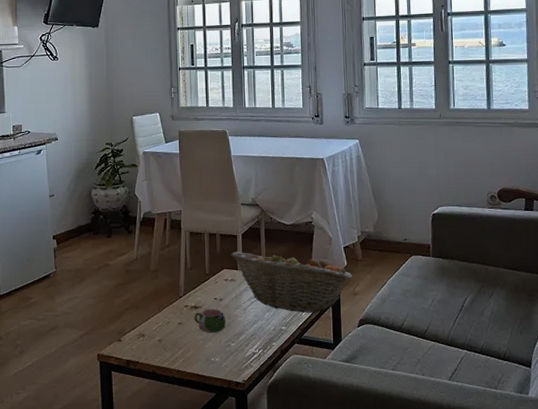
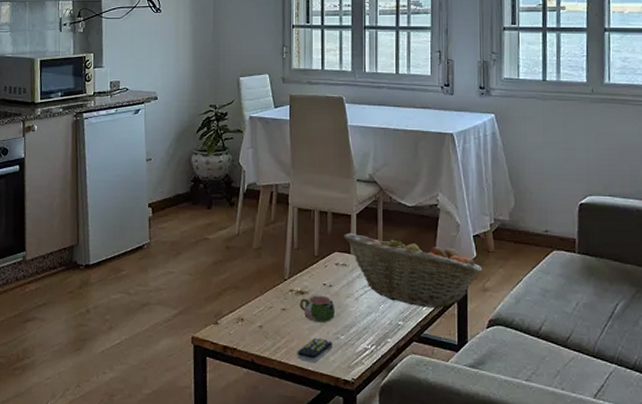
remote control: none [193,346,225,368] -> present [297,337,333,362]

